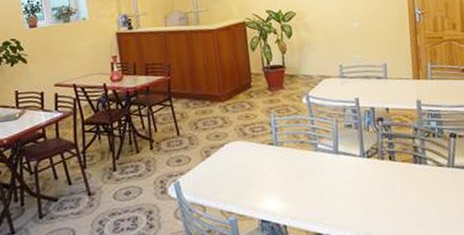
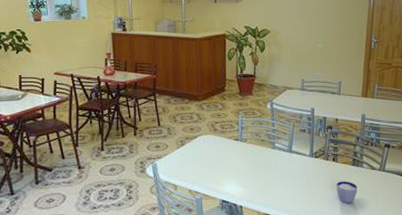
cup: none [397,183,425,212] -> present [336,181,358,204]

